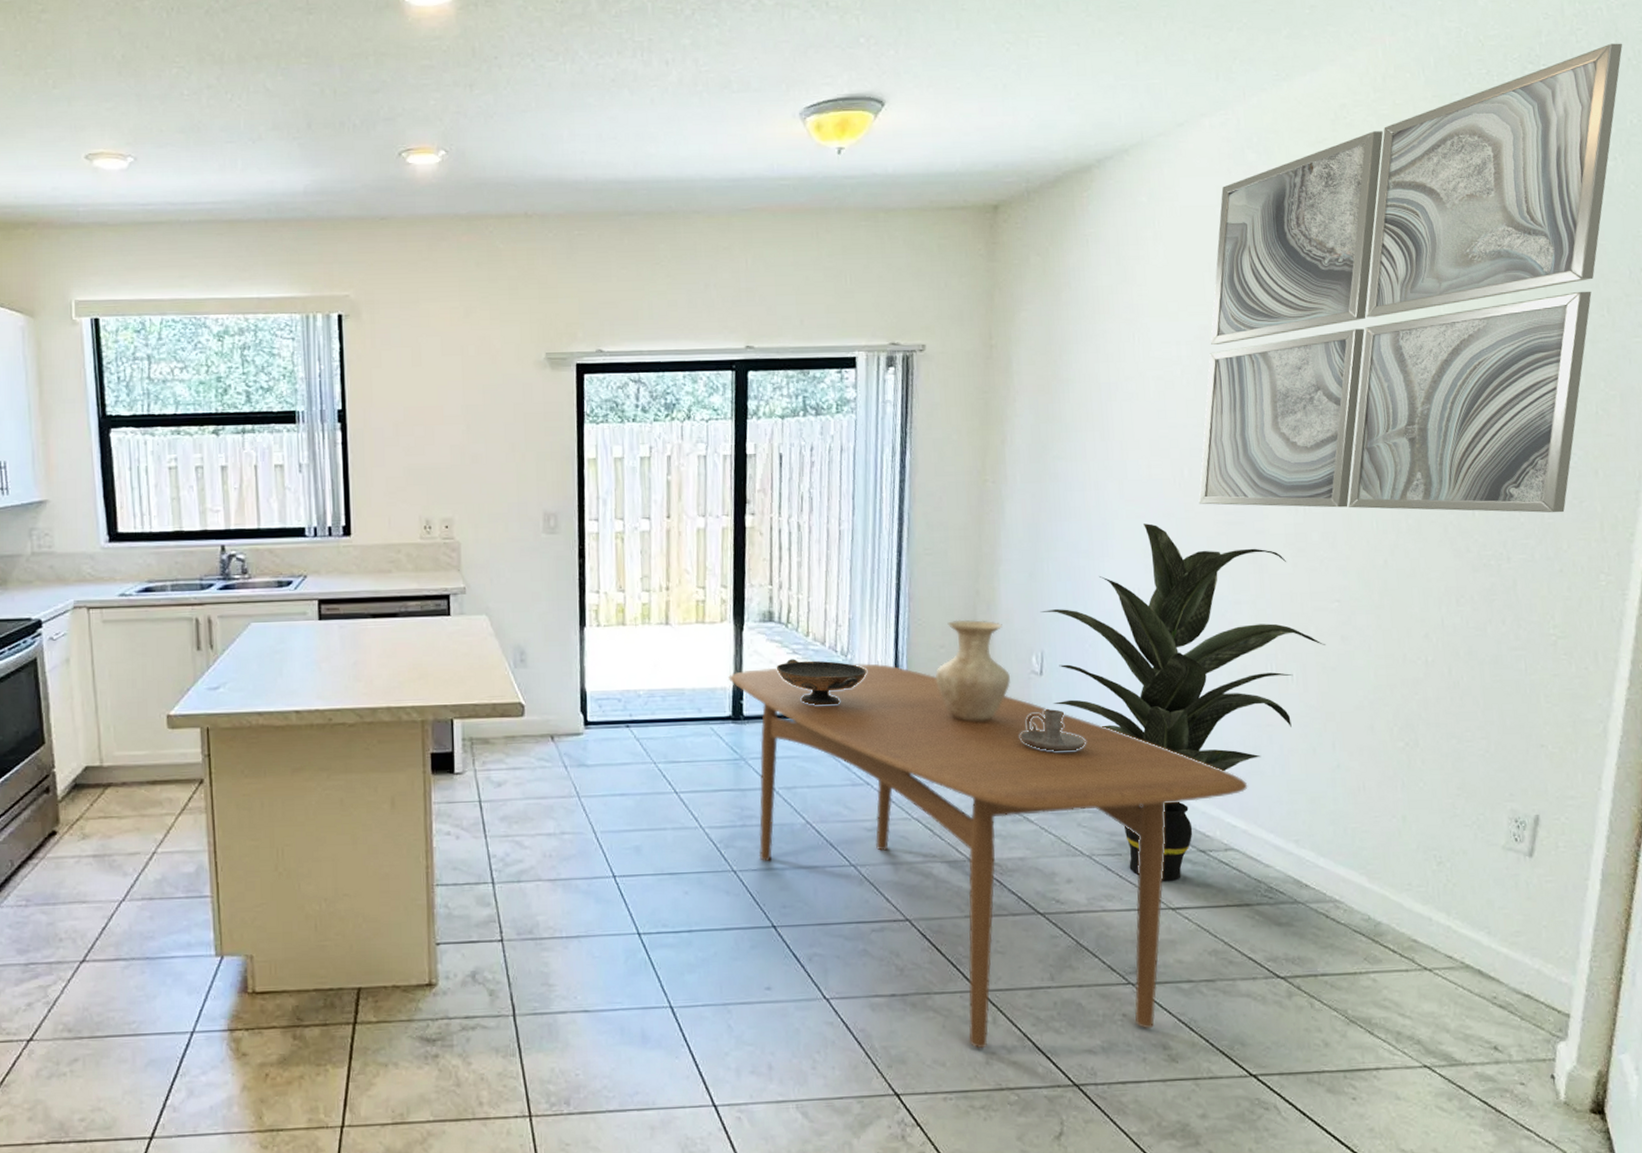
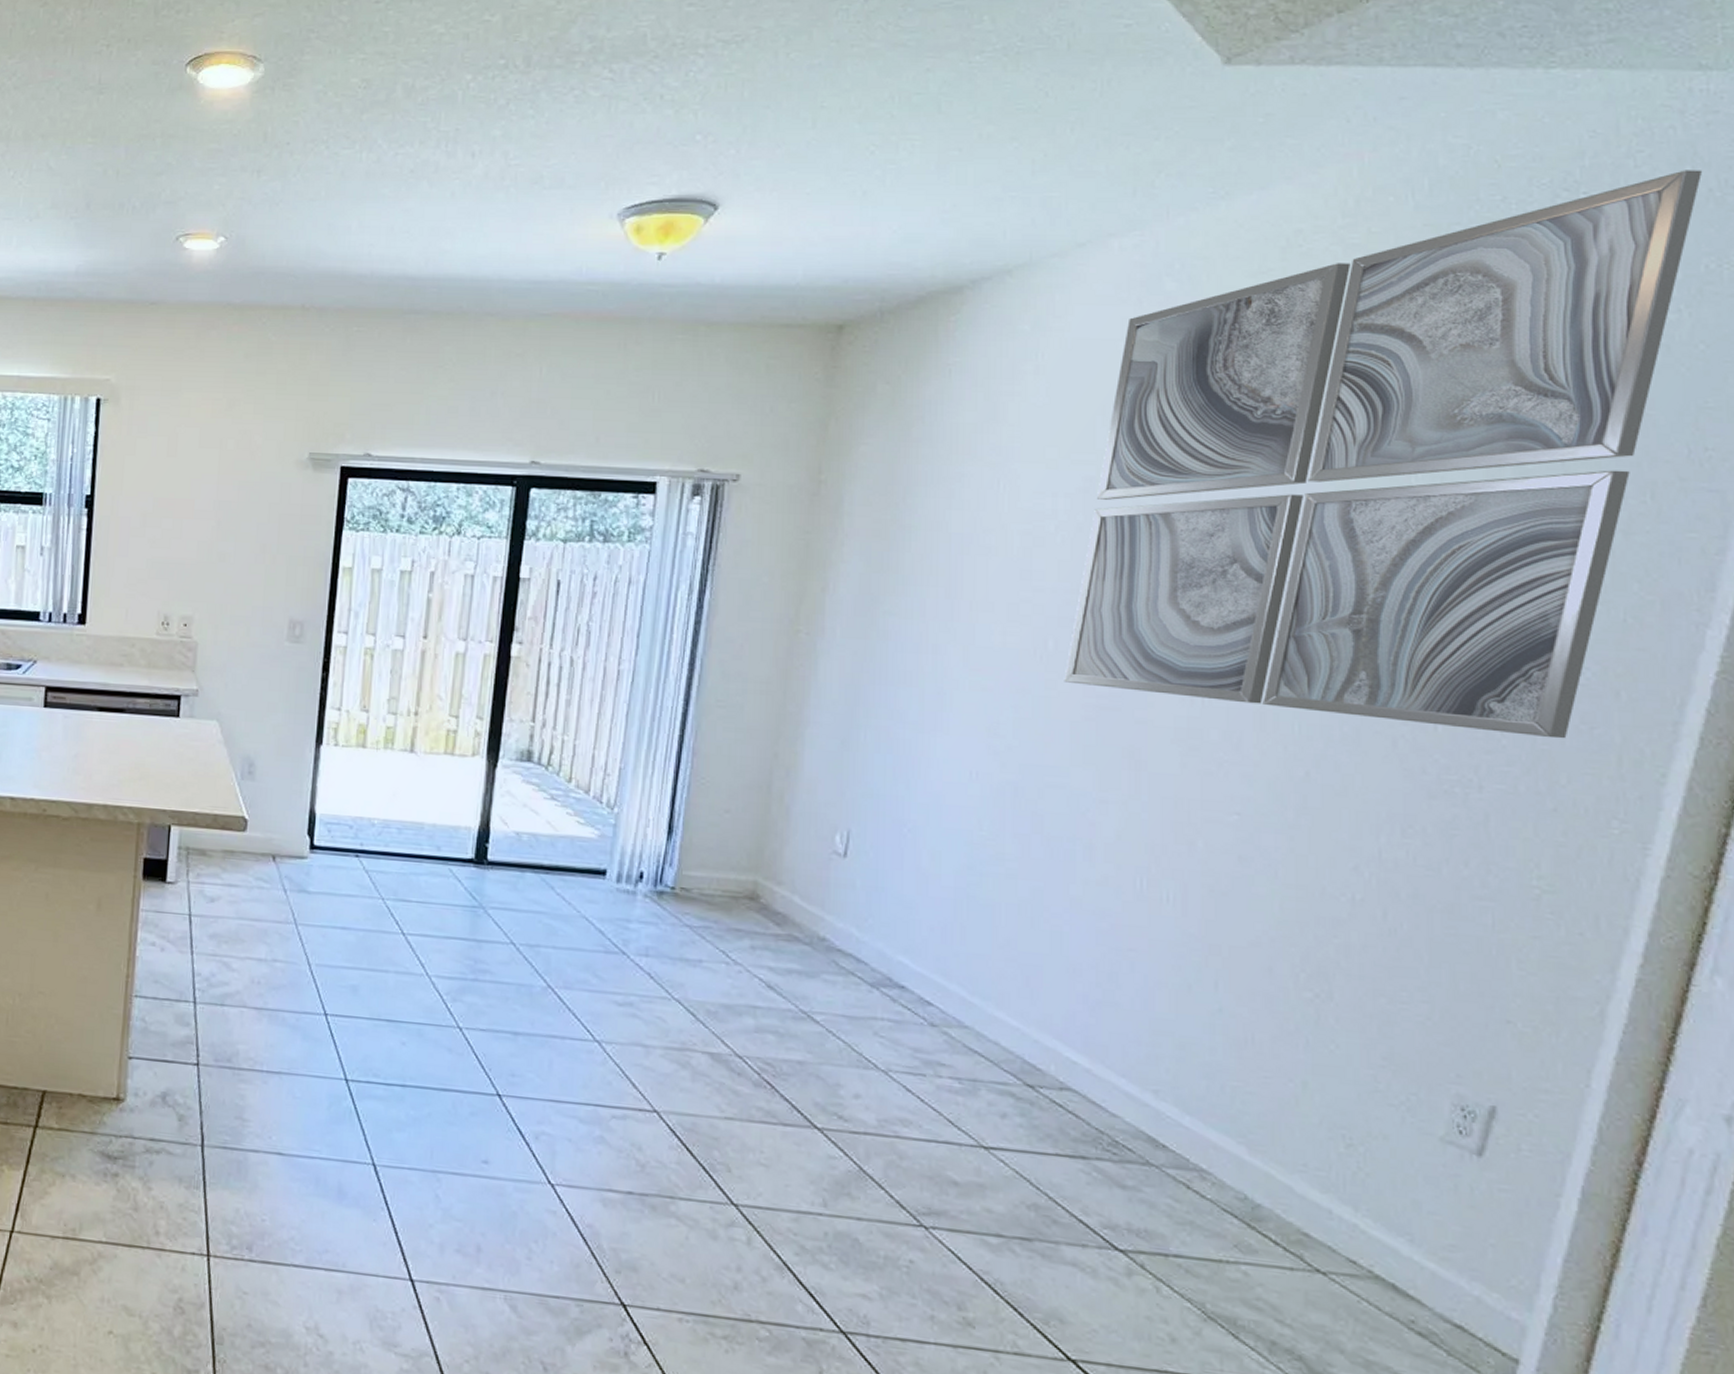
dining table: present [729,663,1248,1048] -> none [475,810,1097,1283]
decorative bowl: present [776,659,867,706] -> none [530,805,635,862]
vase: present [936,619,1010,722] -> none [716,783,806,901]
candle holder: present [1020,709,1086,752] -> none [812,897,893,948]
indoor plant: present [1040,523,1327,881] -> none [850,698,1218,1115]

